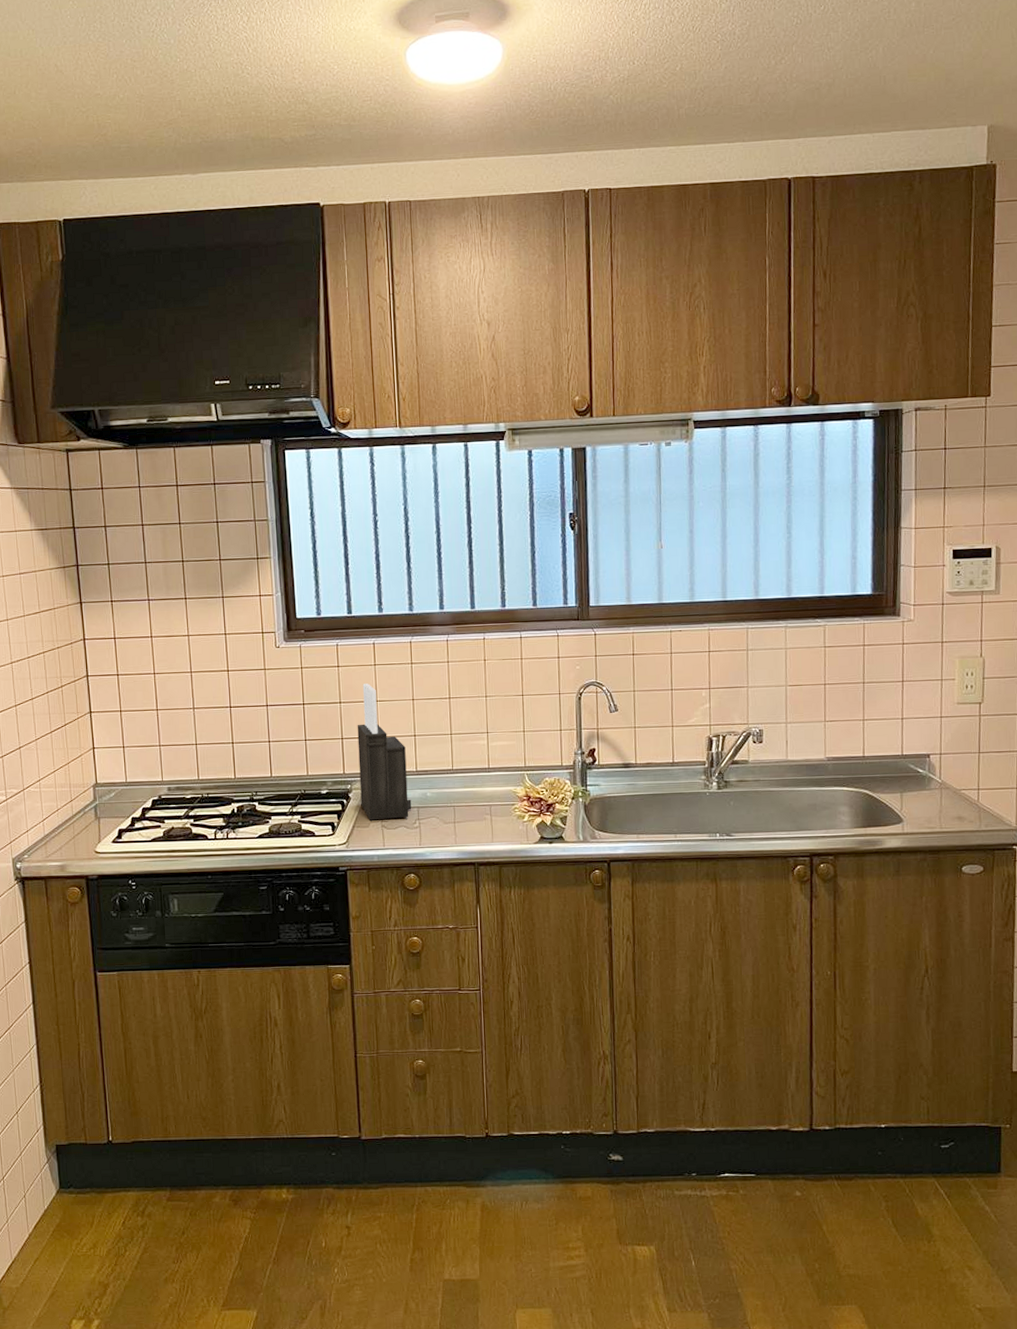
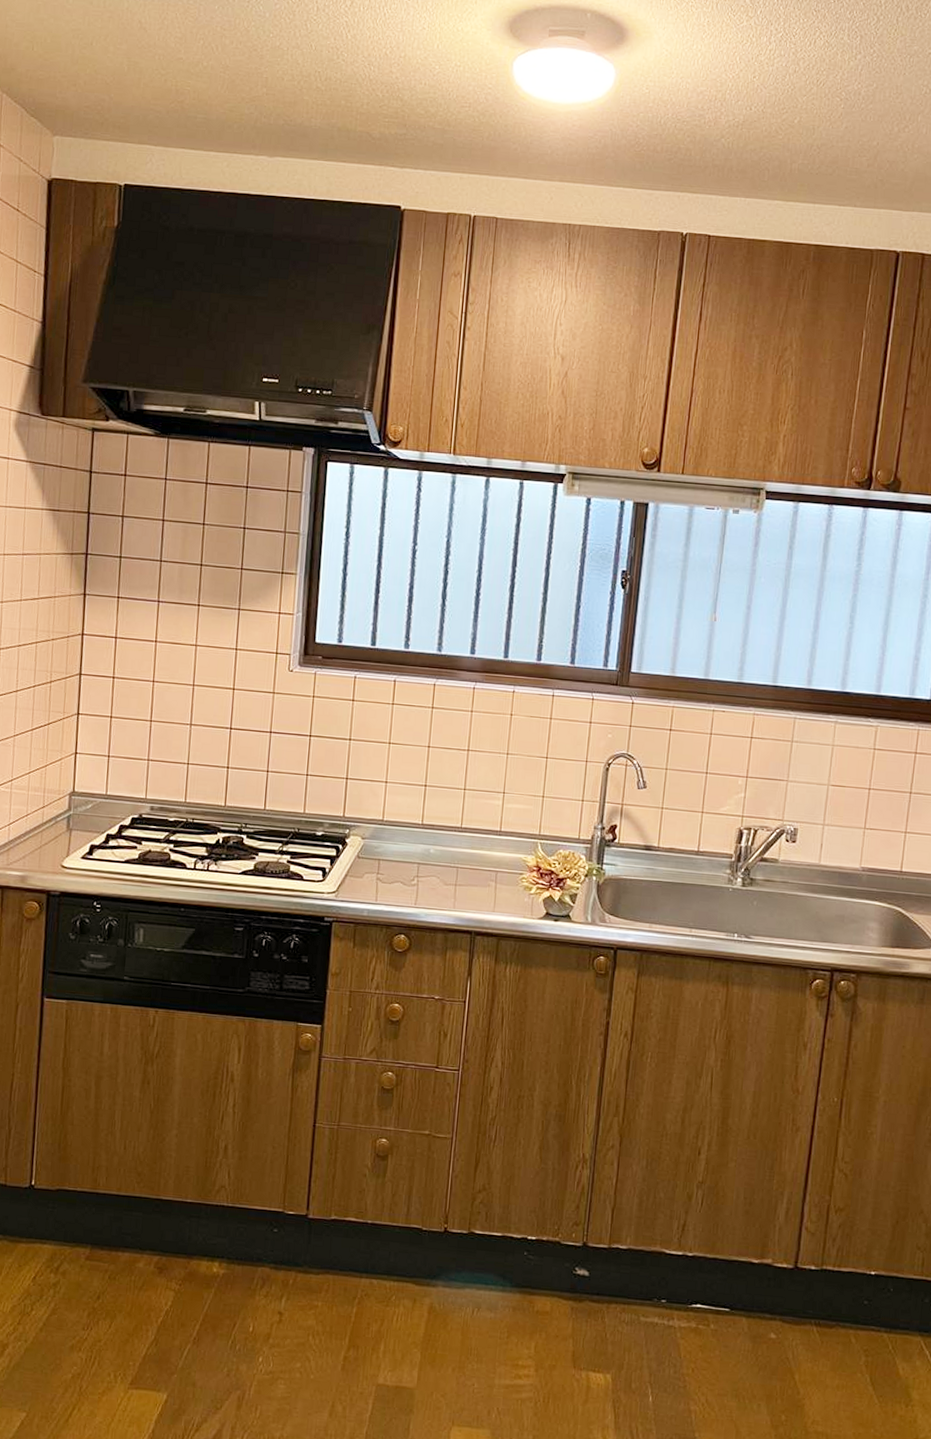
knife block: present [357,683,412,821] -> none [357,722,414,873]

